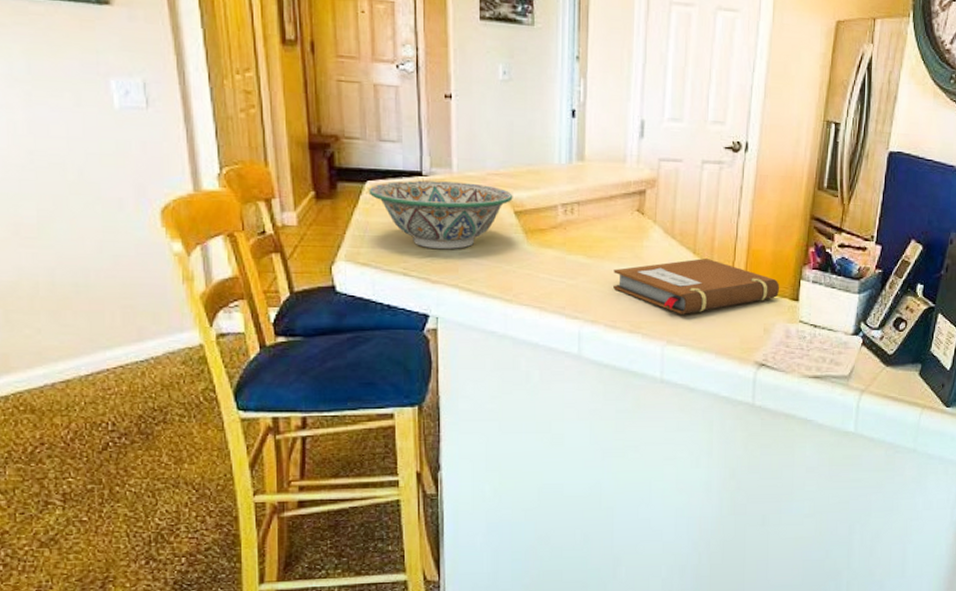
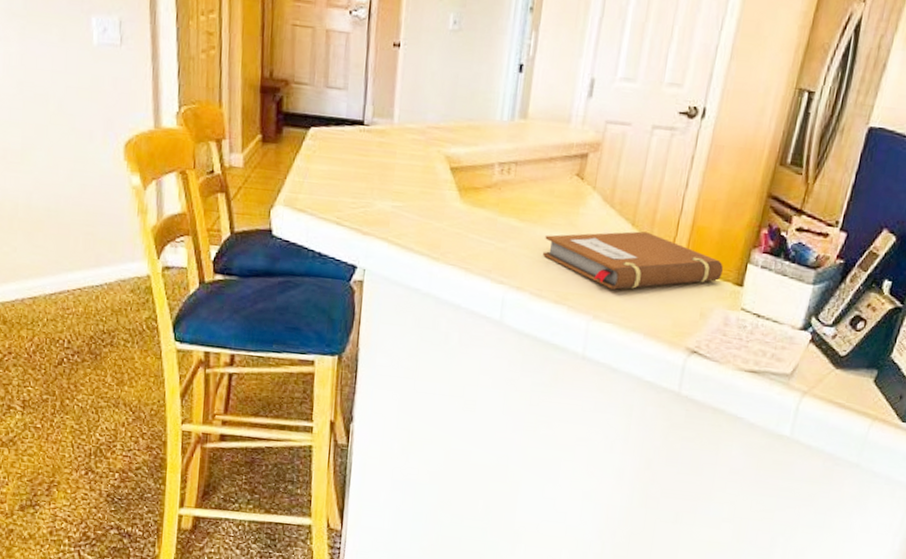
decorative bowl: present [368,180,513,249] -> none [311,129,451,202]

